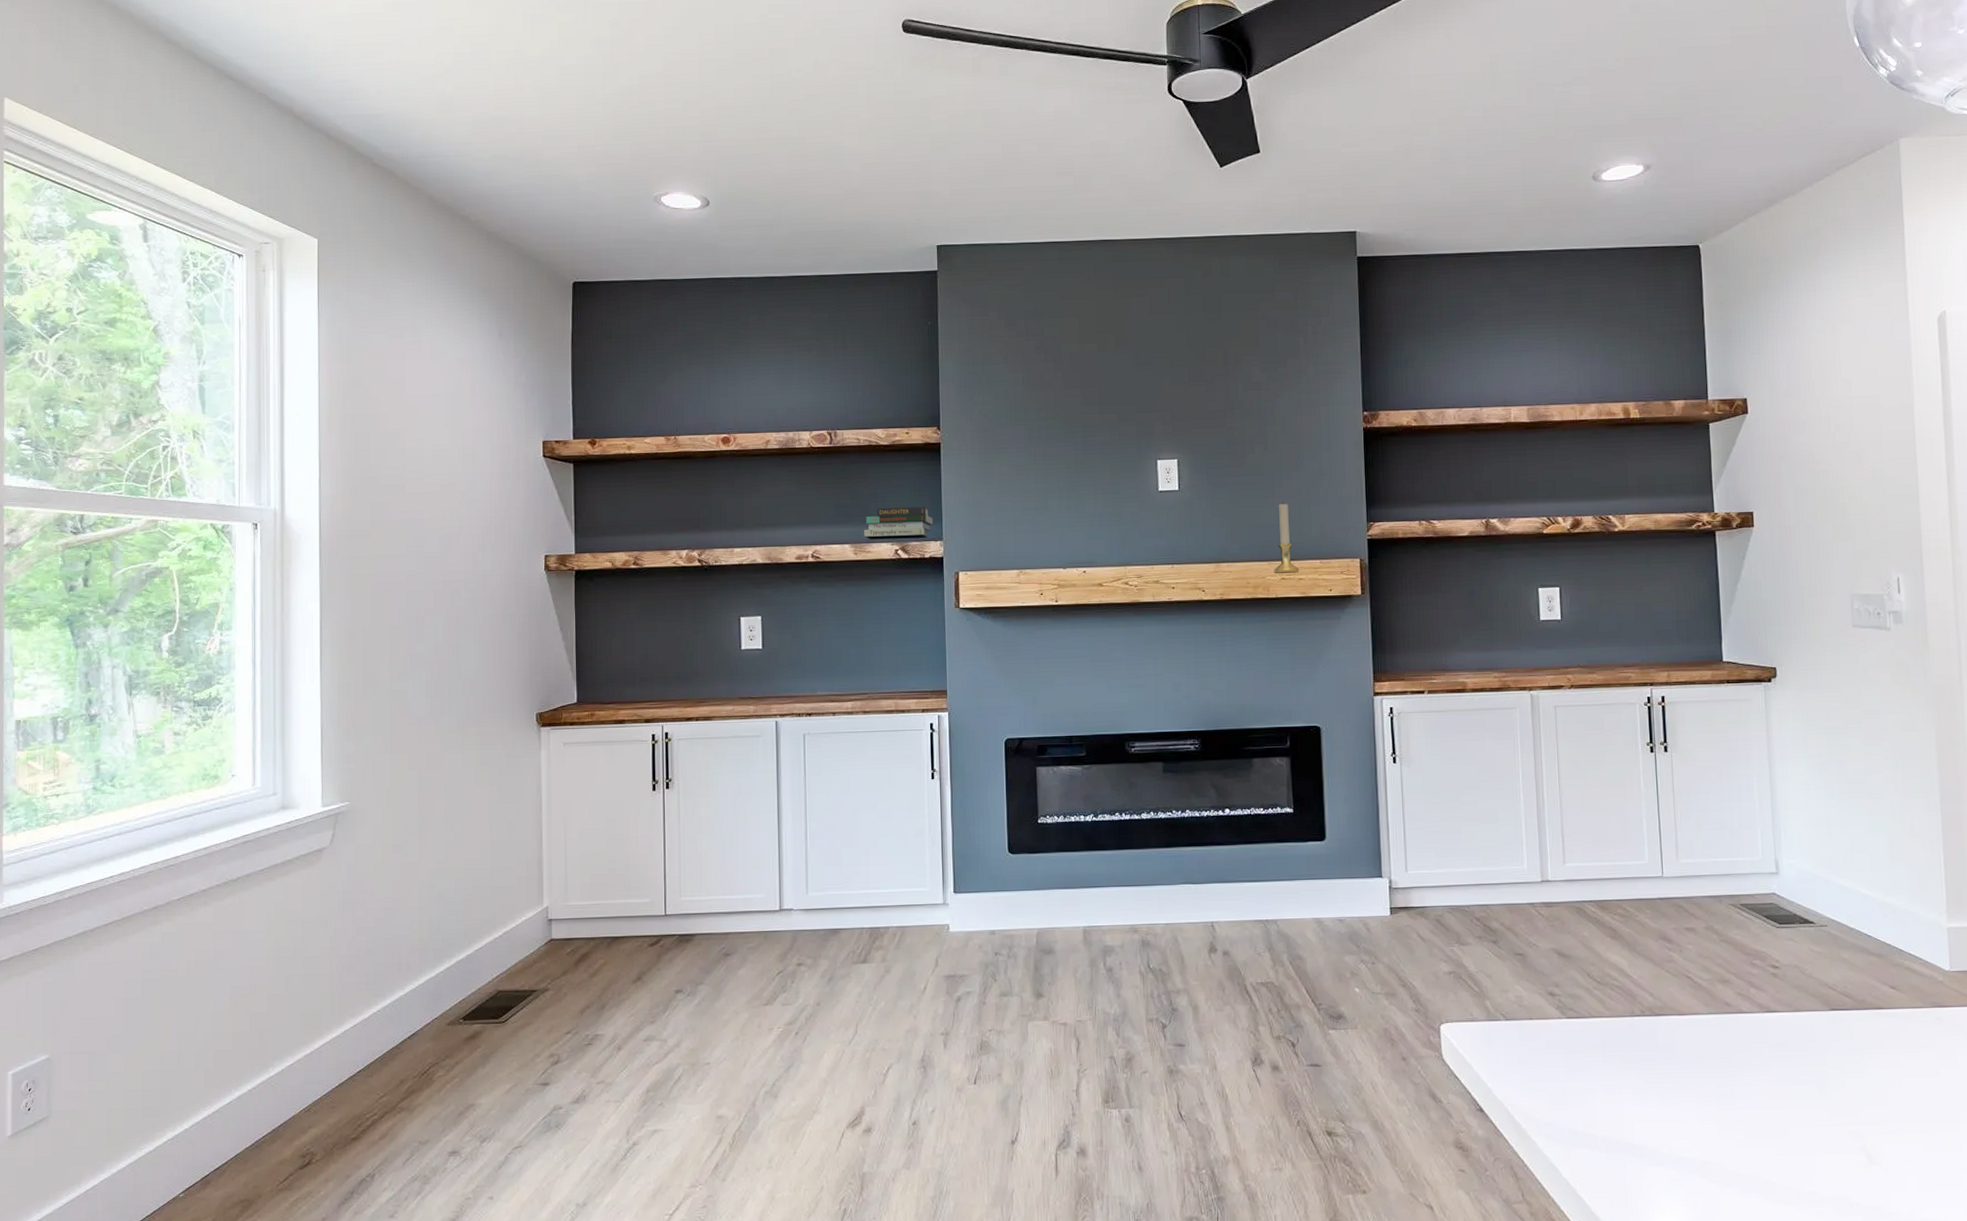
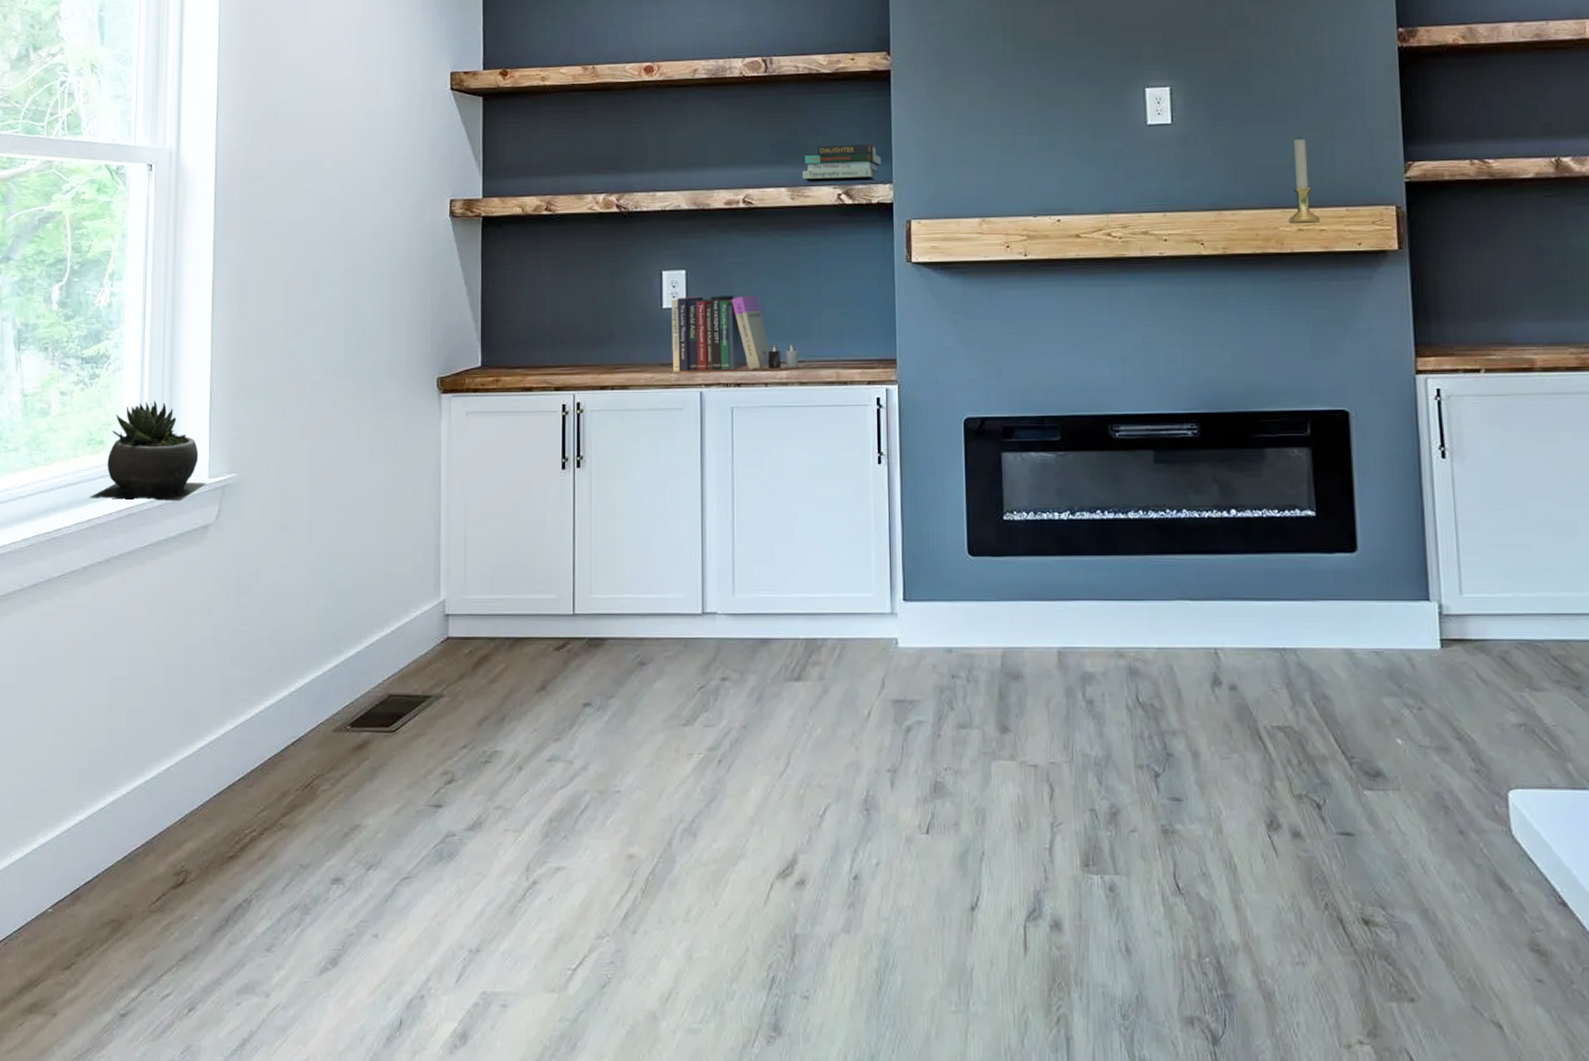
succulent plant: none [205,738,321,829] -> present [88,400,207,502]
books: none [749,637,838,704] -> present [671,295,771,371]
candle: none [835,678,862,700] -> present [768,343,798,369]

